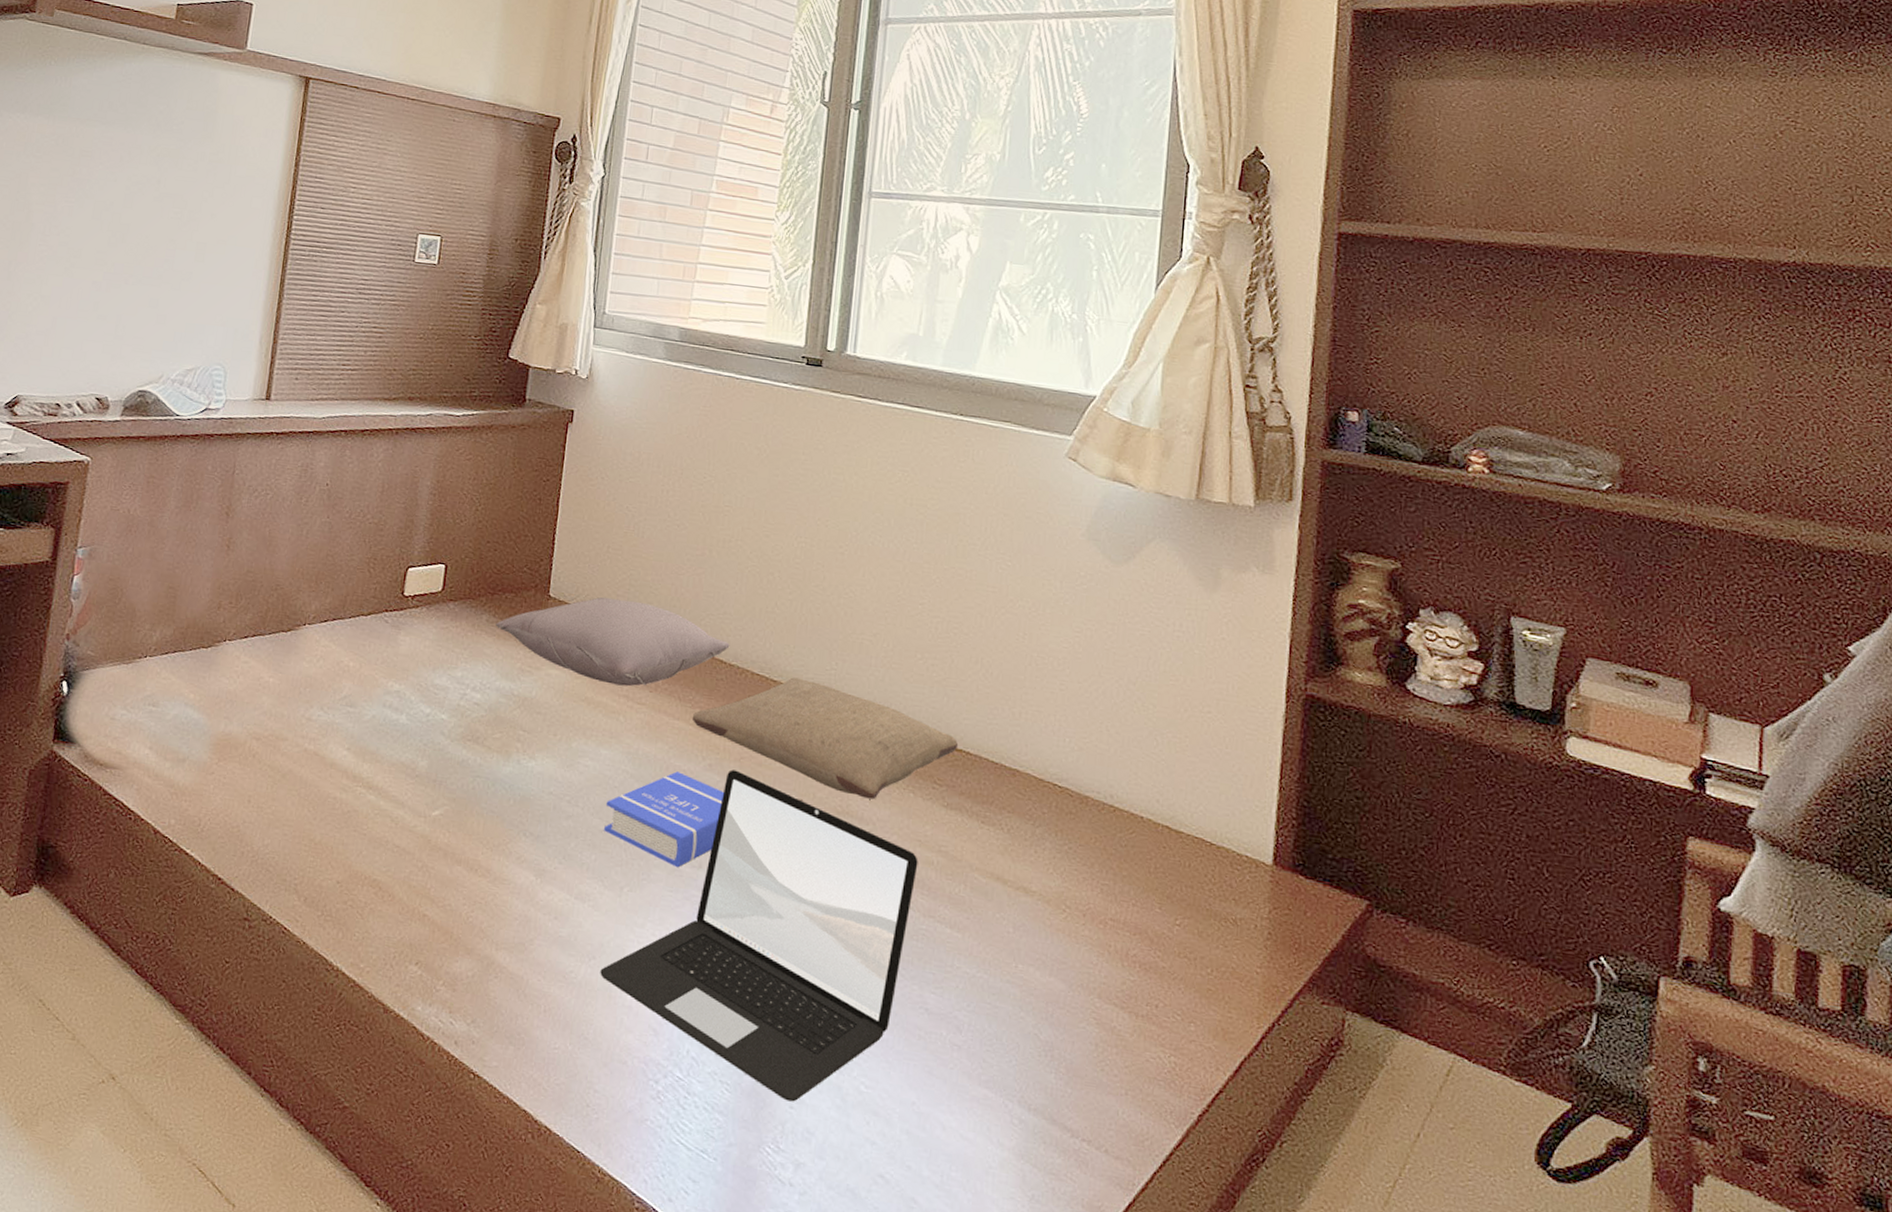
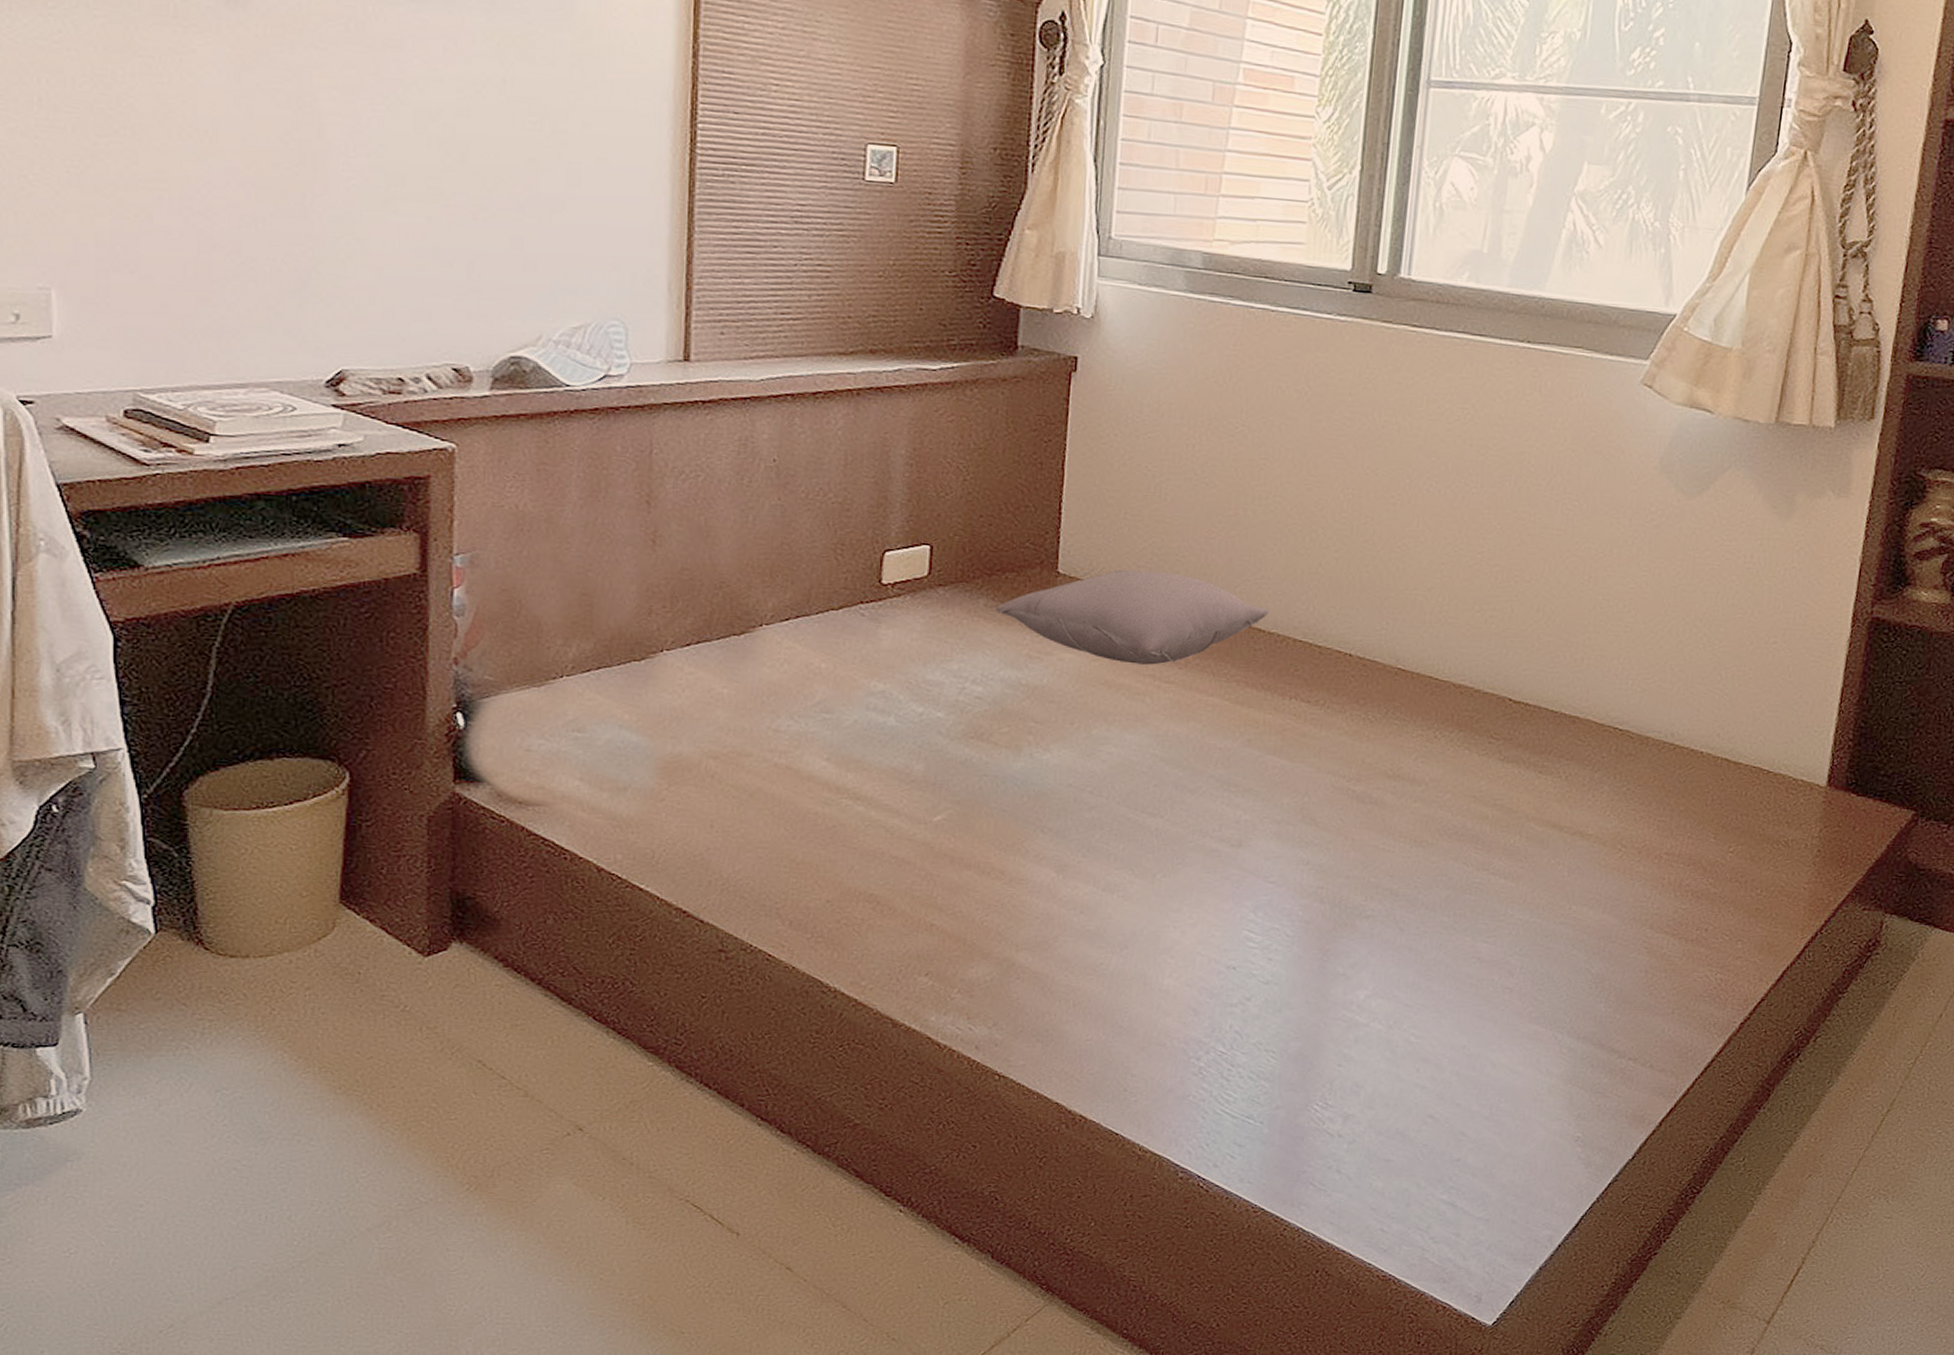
laptop: present [600,769,918,1102] -> none [1133,743,1473,1060]
book: present [604,771,724,868] -> none [1132,750,1265,849]
pillow: present [692,677,959,800] -> none [1227,641,1517,760]

